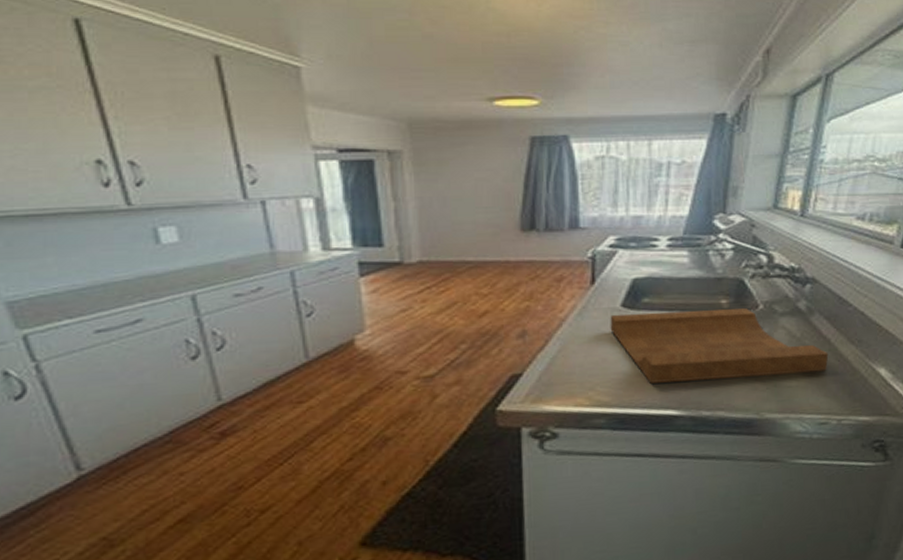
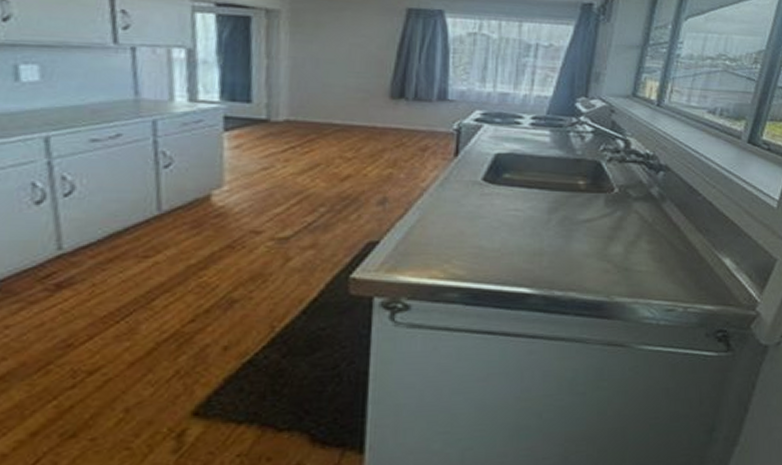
cutting board: present [610,308,829,384] -> none [470,187,678,260]

